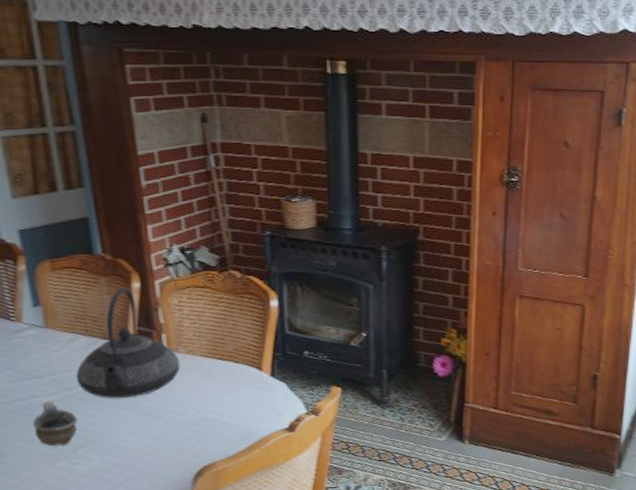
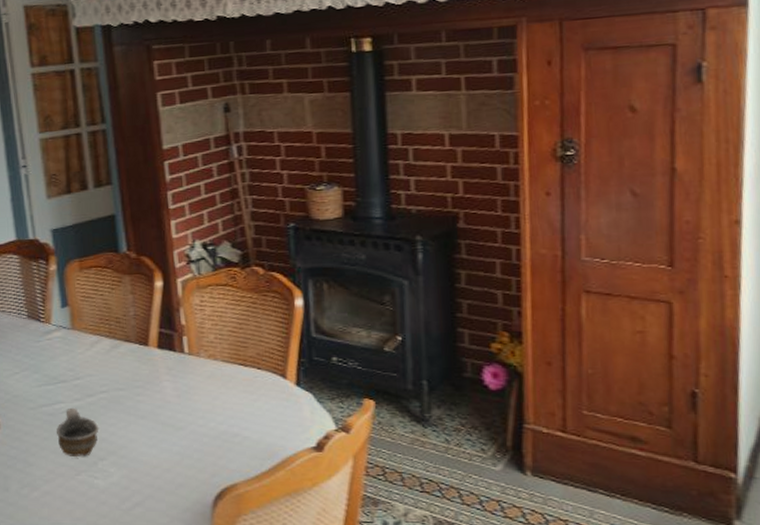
teapot: present [76,287,180,399] -> none [99,286,201,407]

